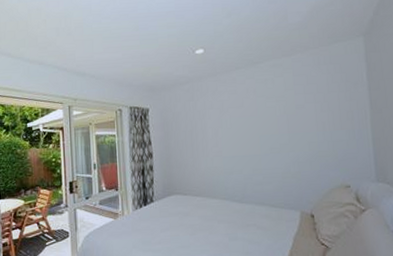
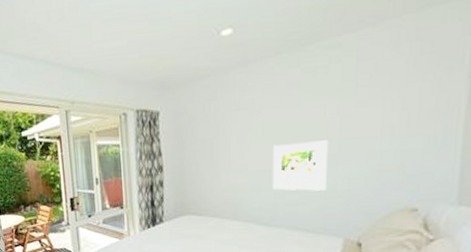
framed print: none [239,133,283,173] -> present [272,140,329,191]

